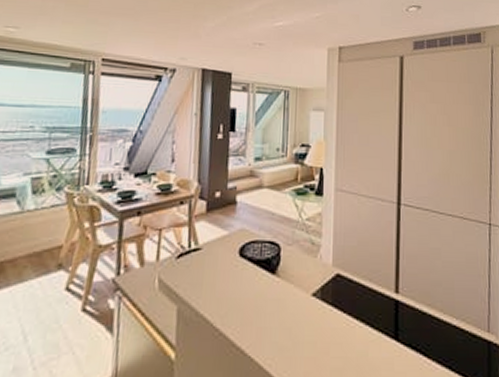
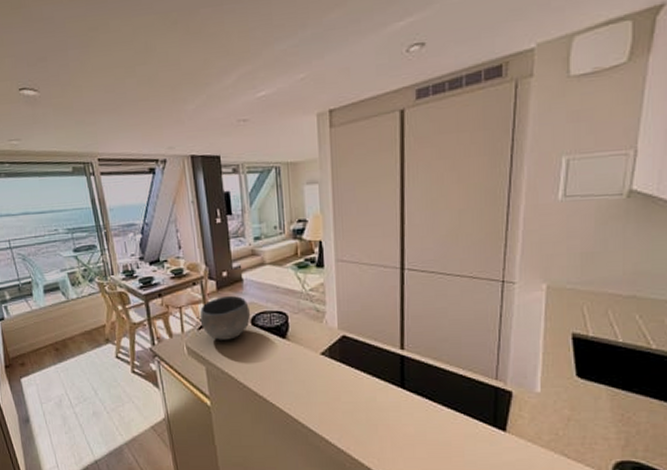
bowl: none [180,219,240,273] -> present [199,295,251,340]

